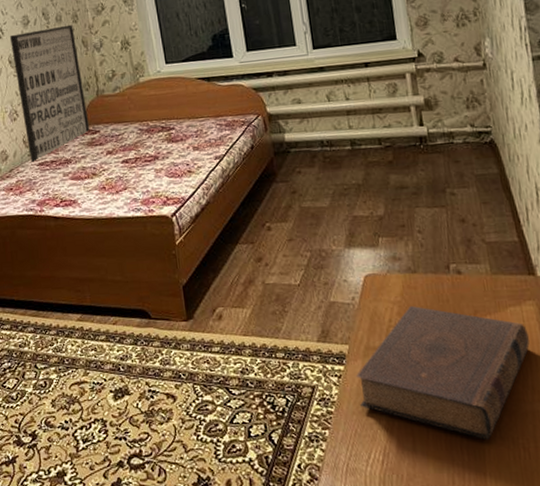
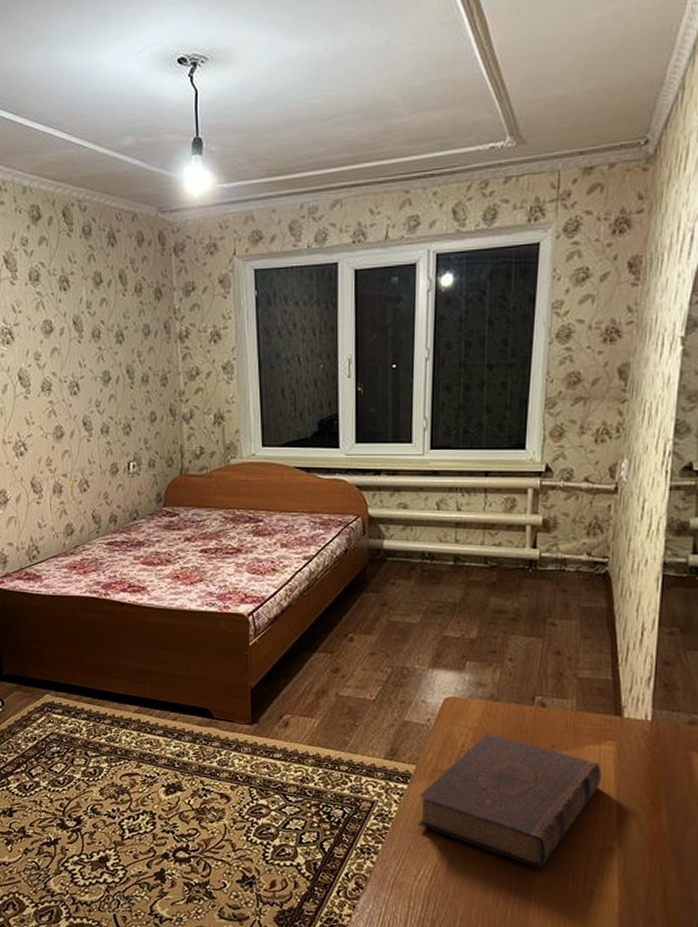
wall art: present [9,24,90,165] -> none [86,388,169,543]

